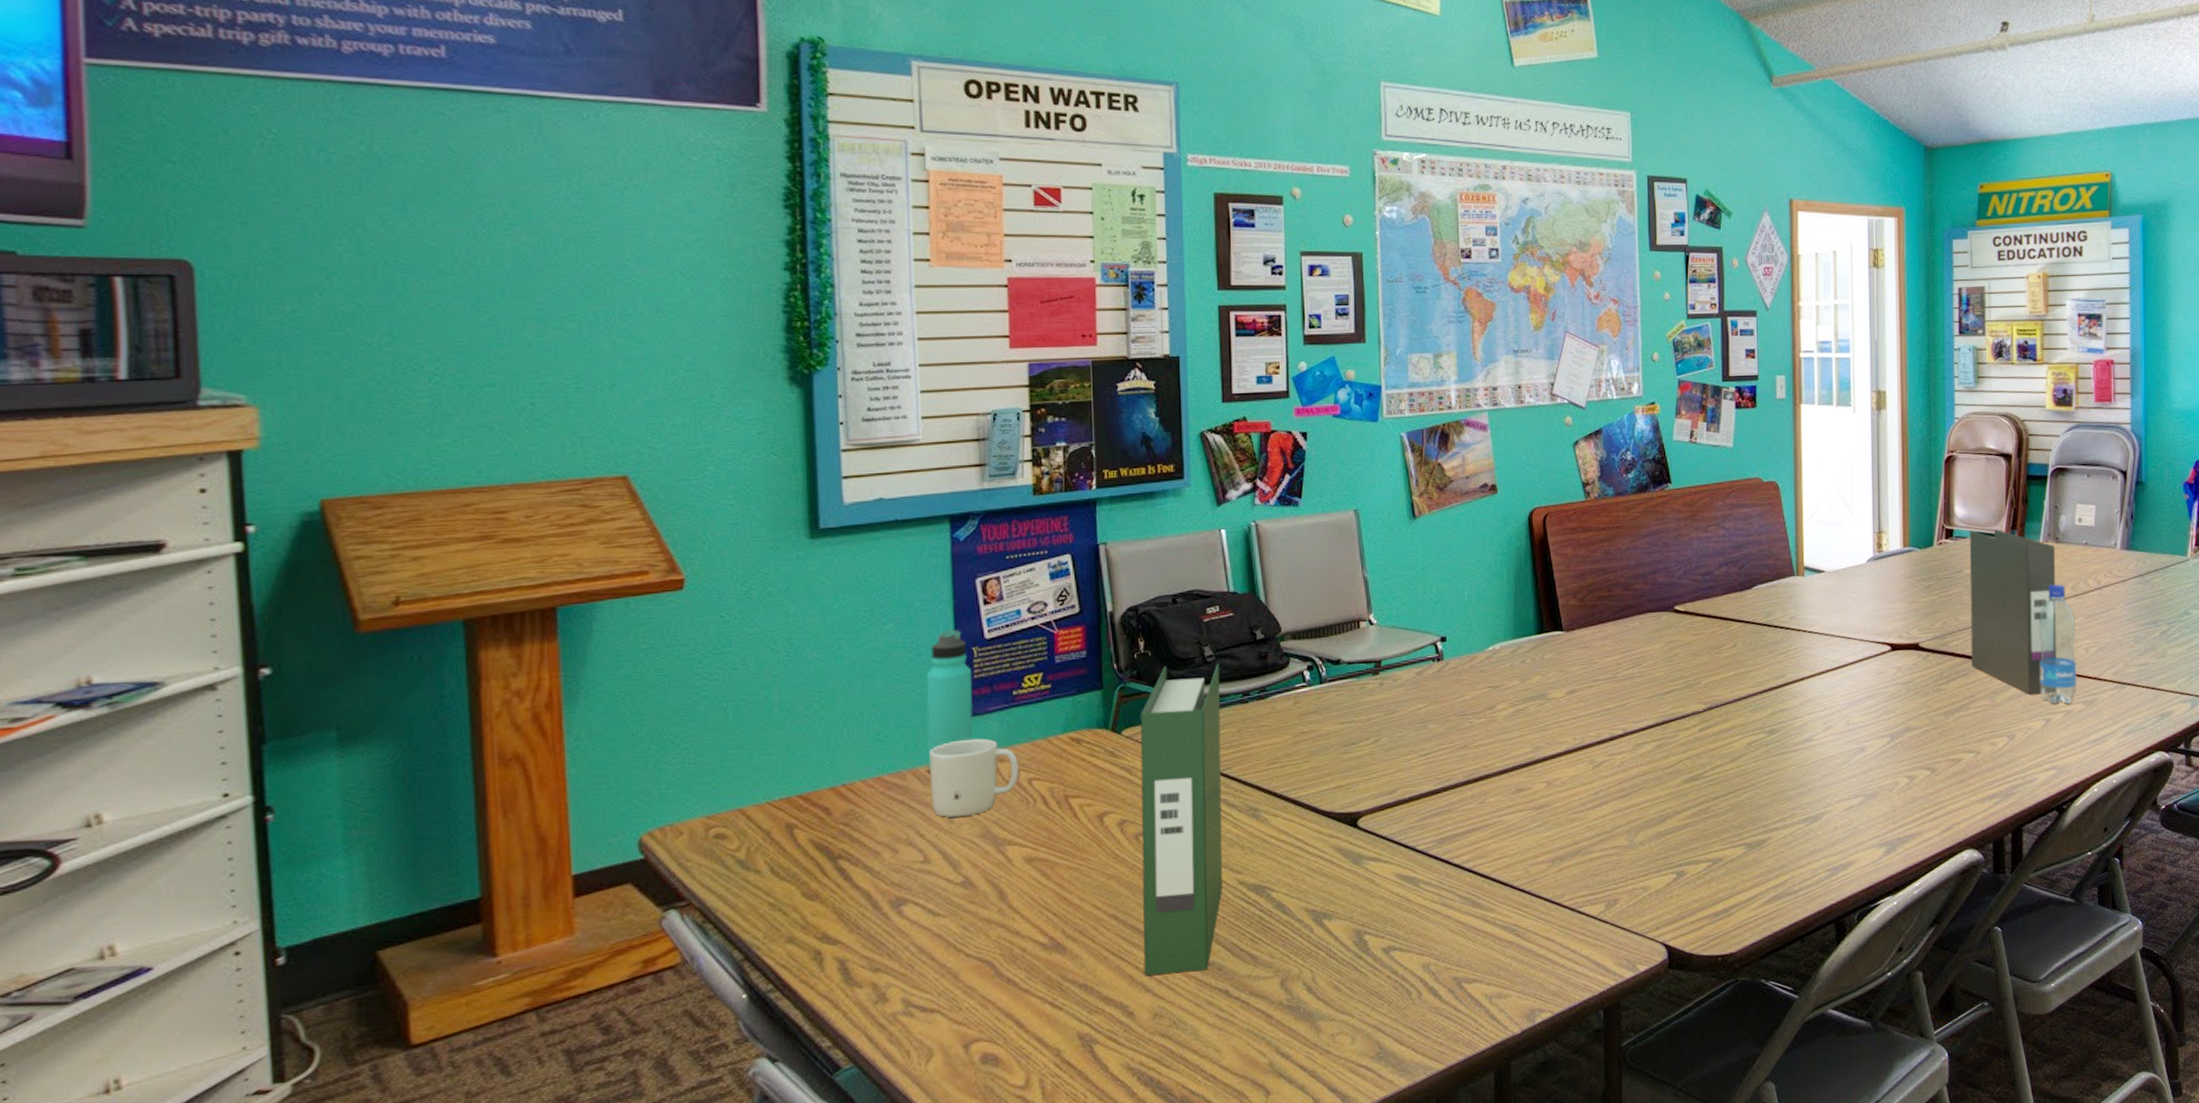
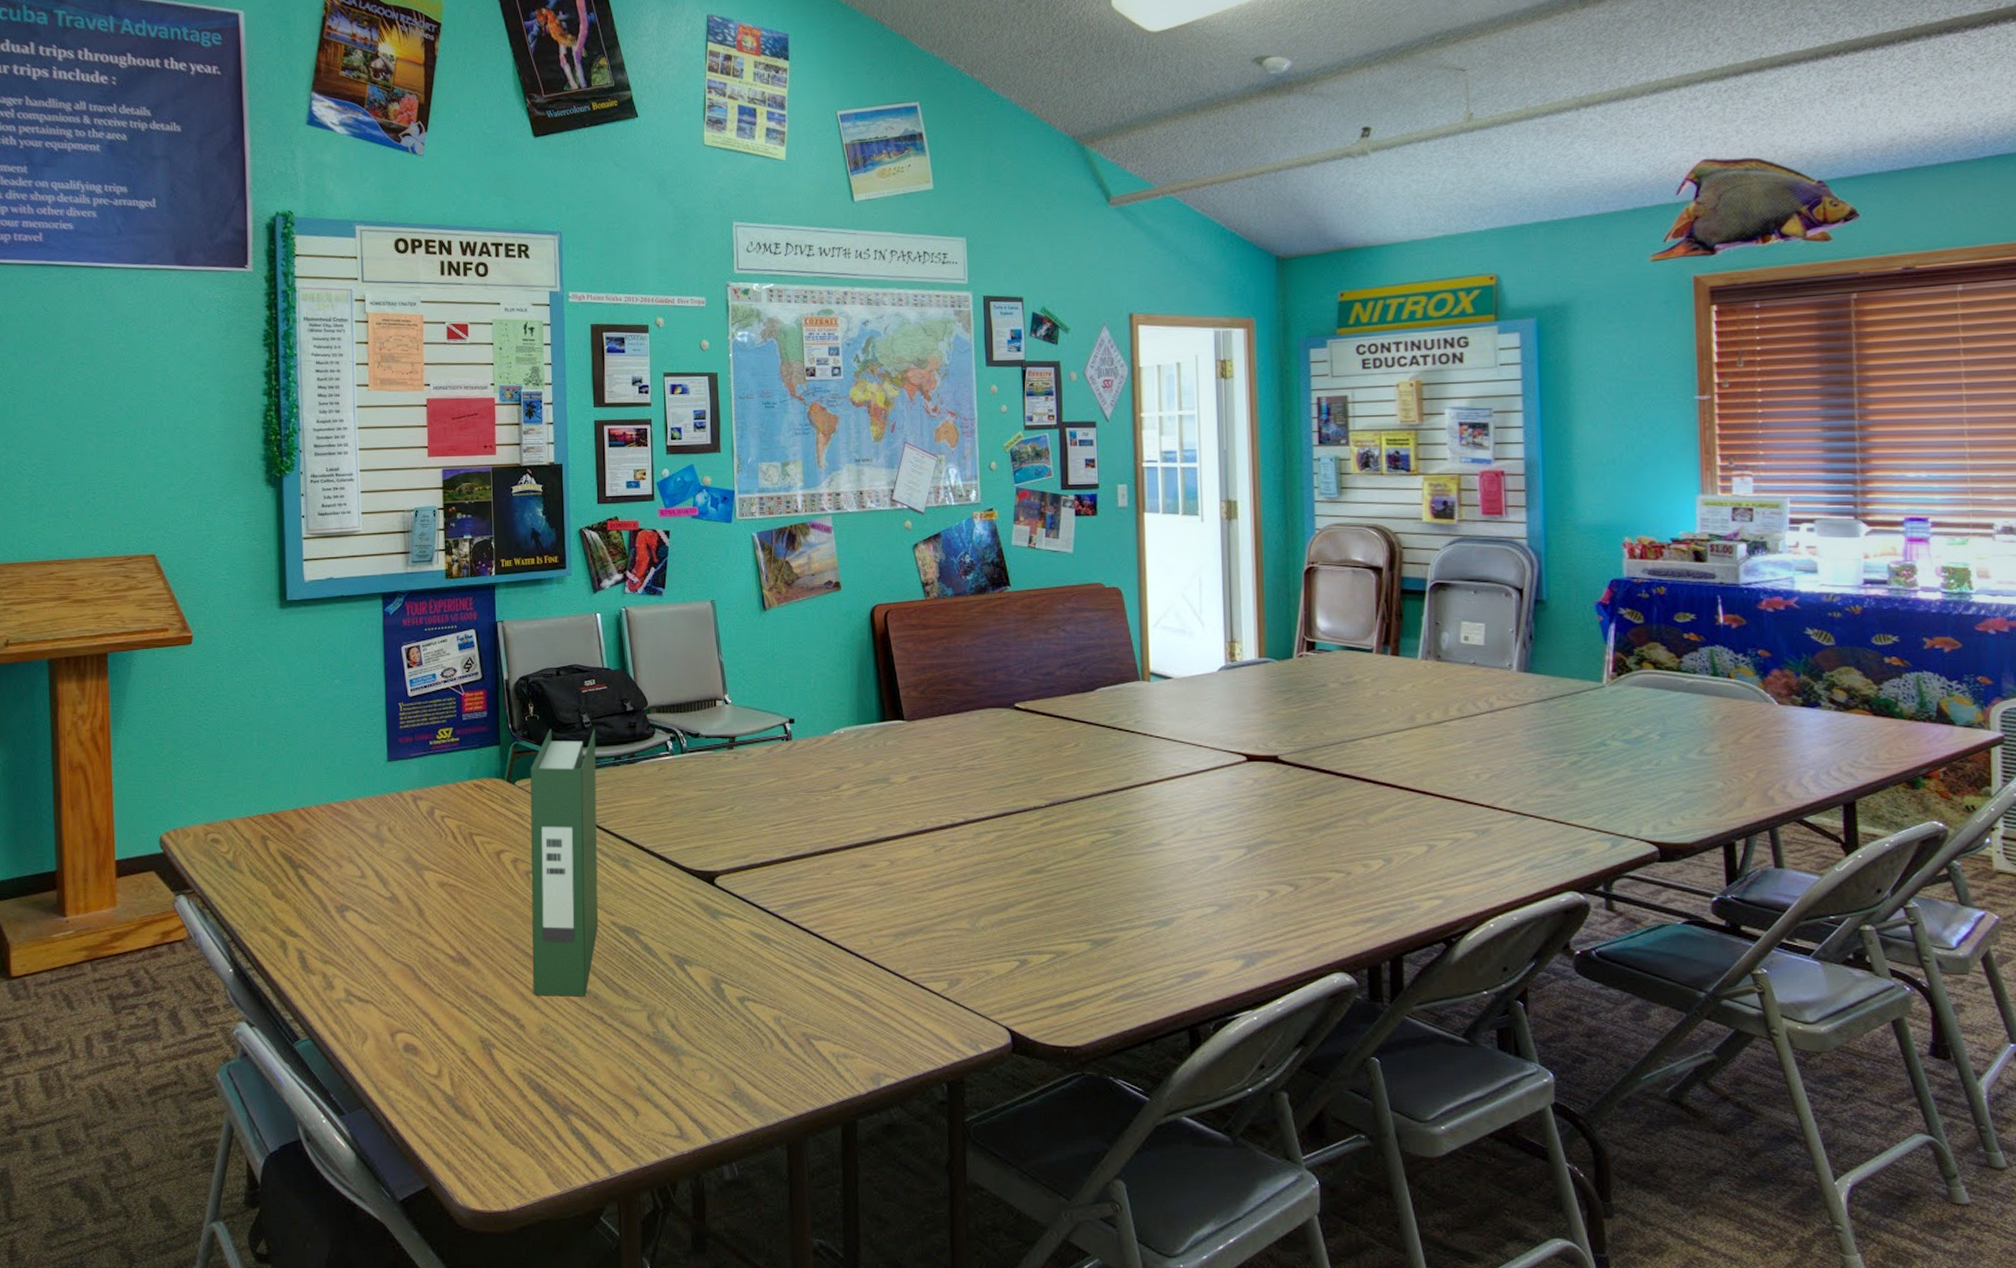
thermos bottle: present [925,630,973,773] -> none [363,688,399,804]
mug: present [929,738,1020,818] -> none [366,778,434,843]
binder: present [1969,529,2056,695] -> none [1334,644,1438,819]
bottle: present [2039,584,2077,705] -> none [1418,704,1466,832]

